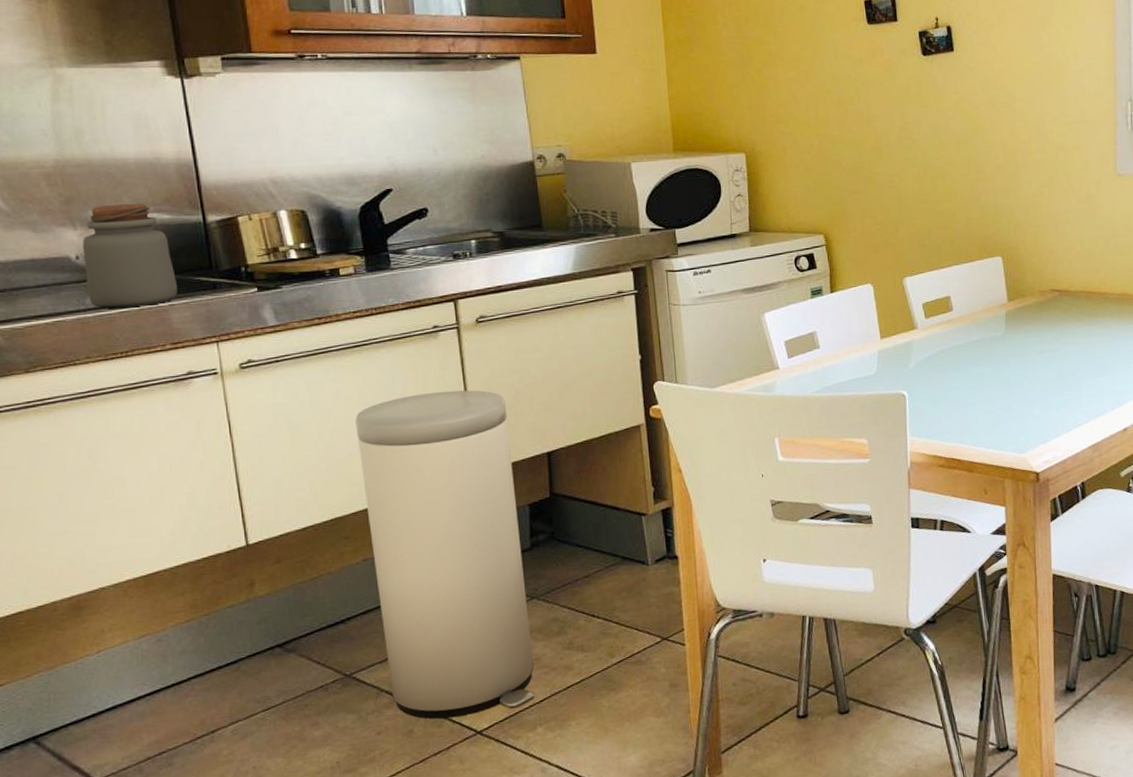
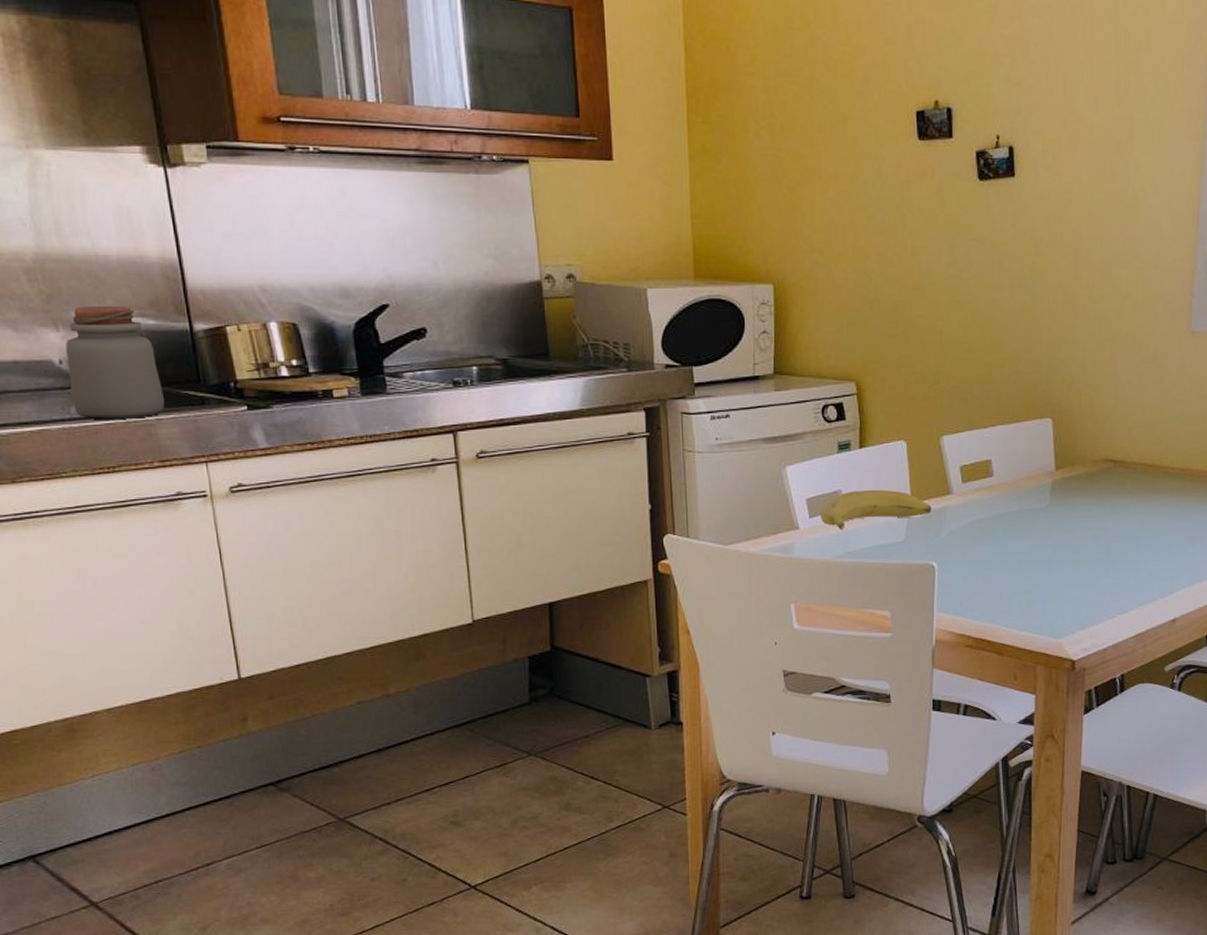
pedal bin: present [355,390,535,719] -> none [349,530,531,871]
fruit: none [798,328,899,368] -> present [820,489,931,531]

